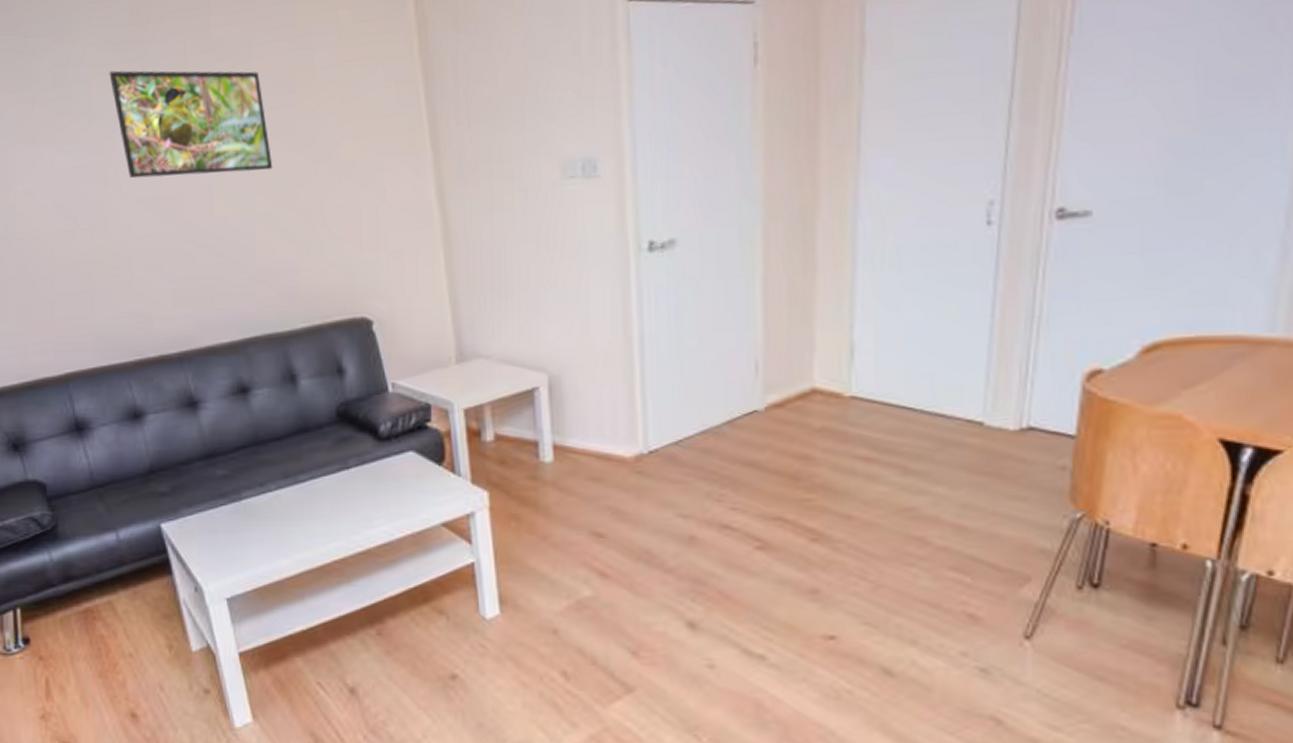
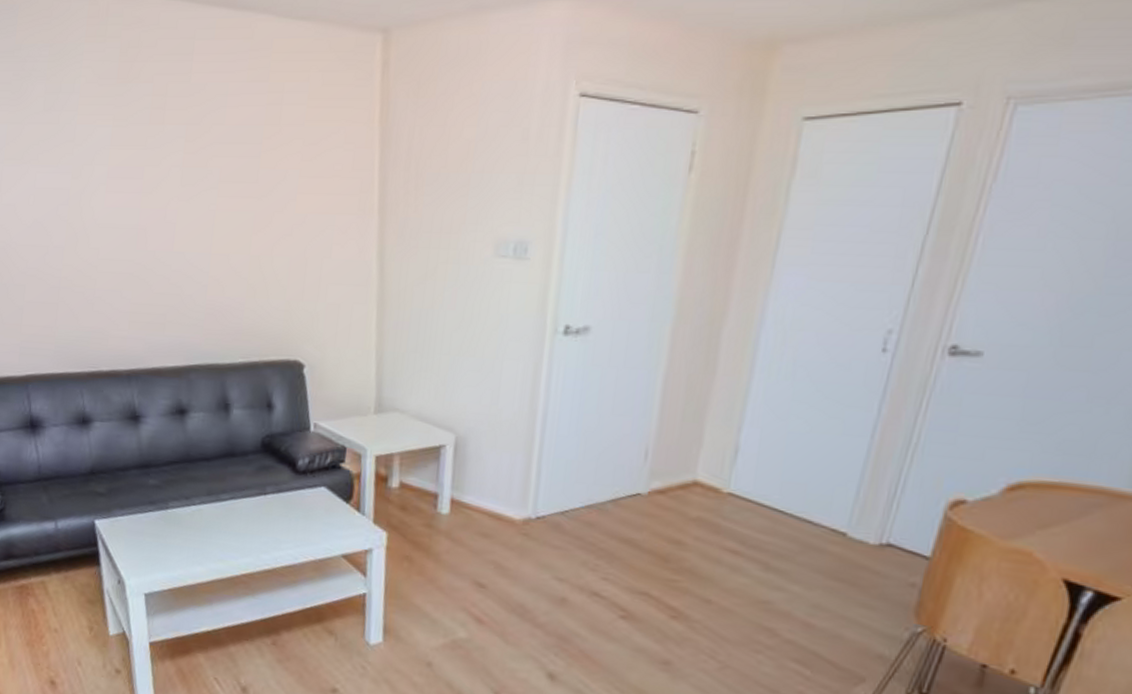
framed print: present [109,70,273,179] -> none [95,103,233,214]

